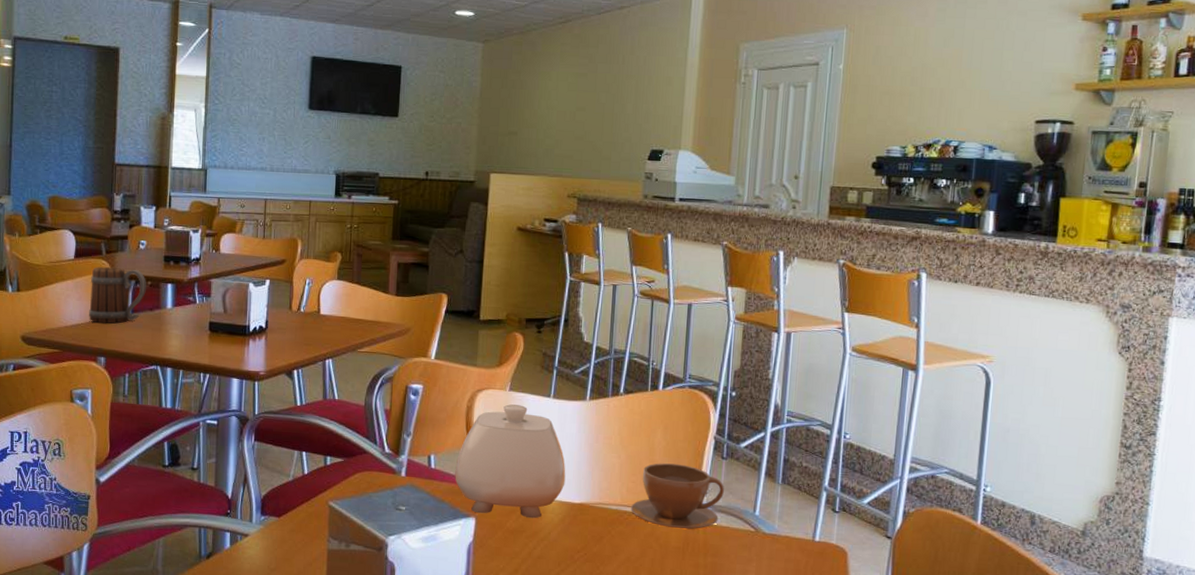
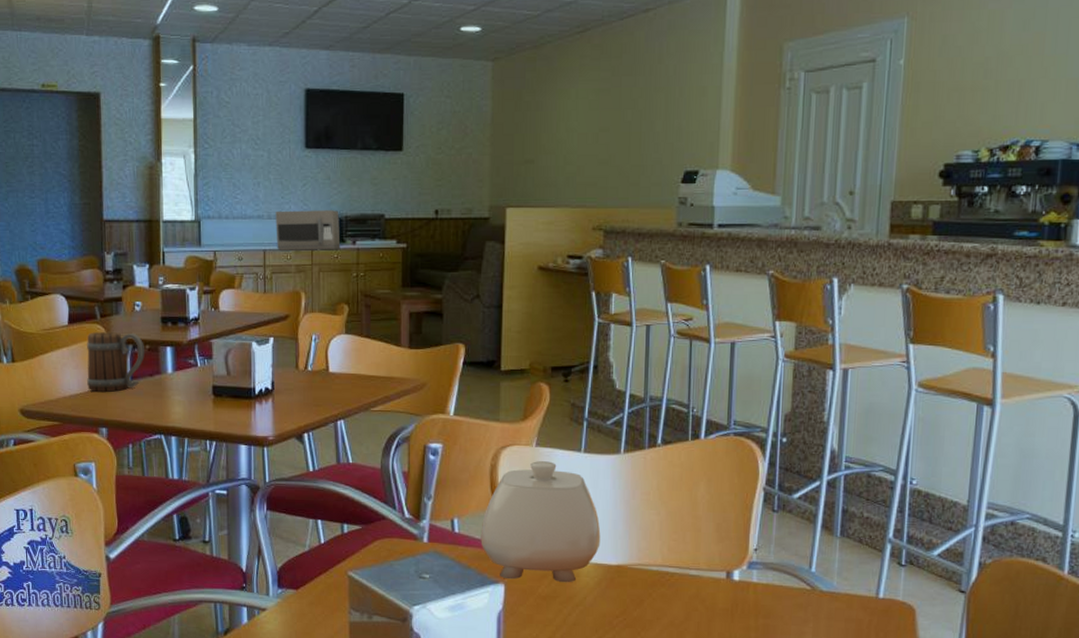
microwave: none [277,164,337,203] -> present [275,210,341,252]
teacup: present [630,463,724,529] -> none [672,518,776,590]

